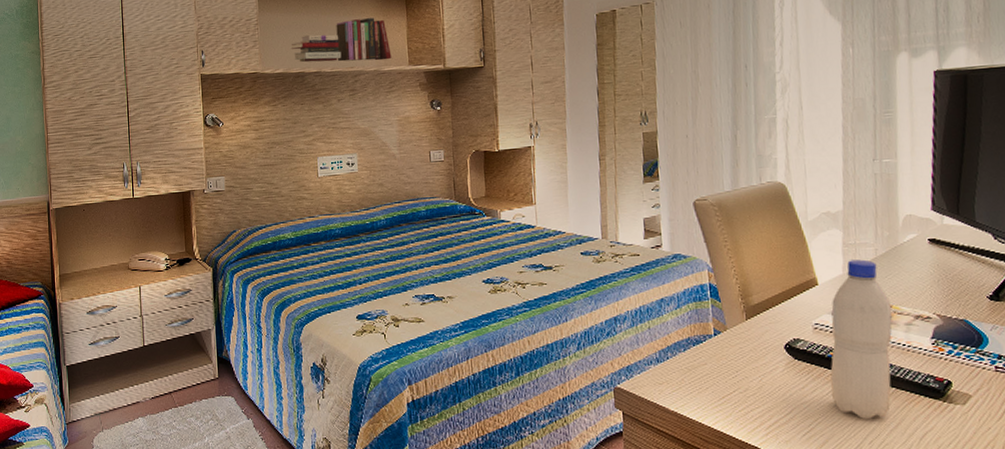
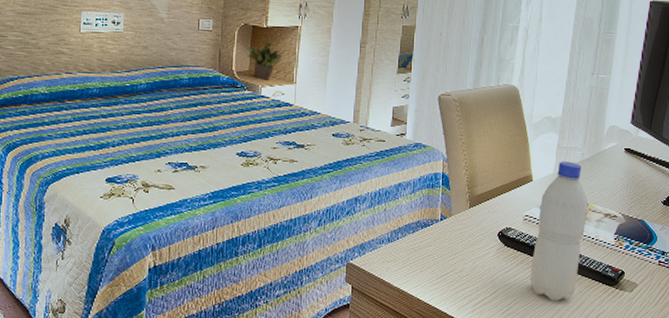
potted plant: none [477,165,518,204] -> present [244,41,282,80]

